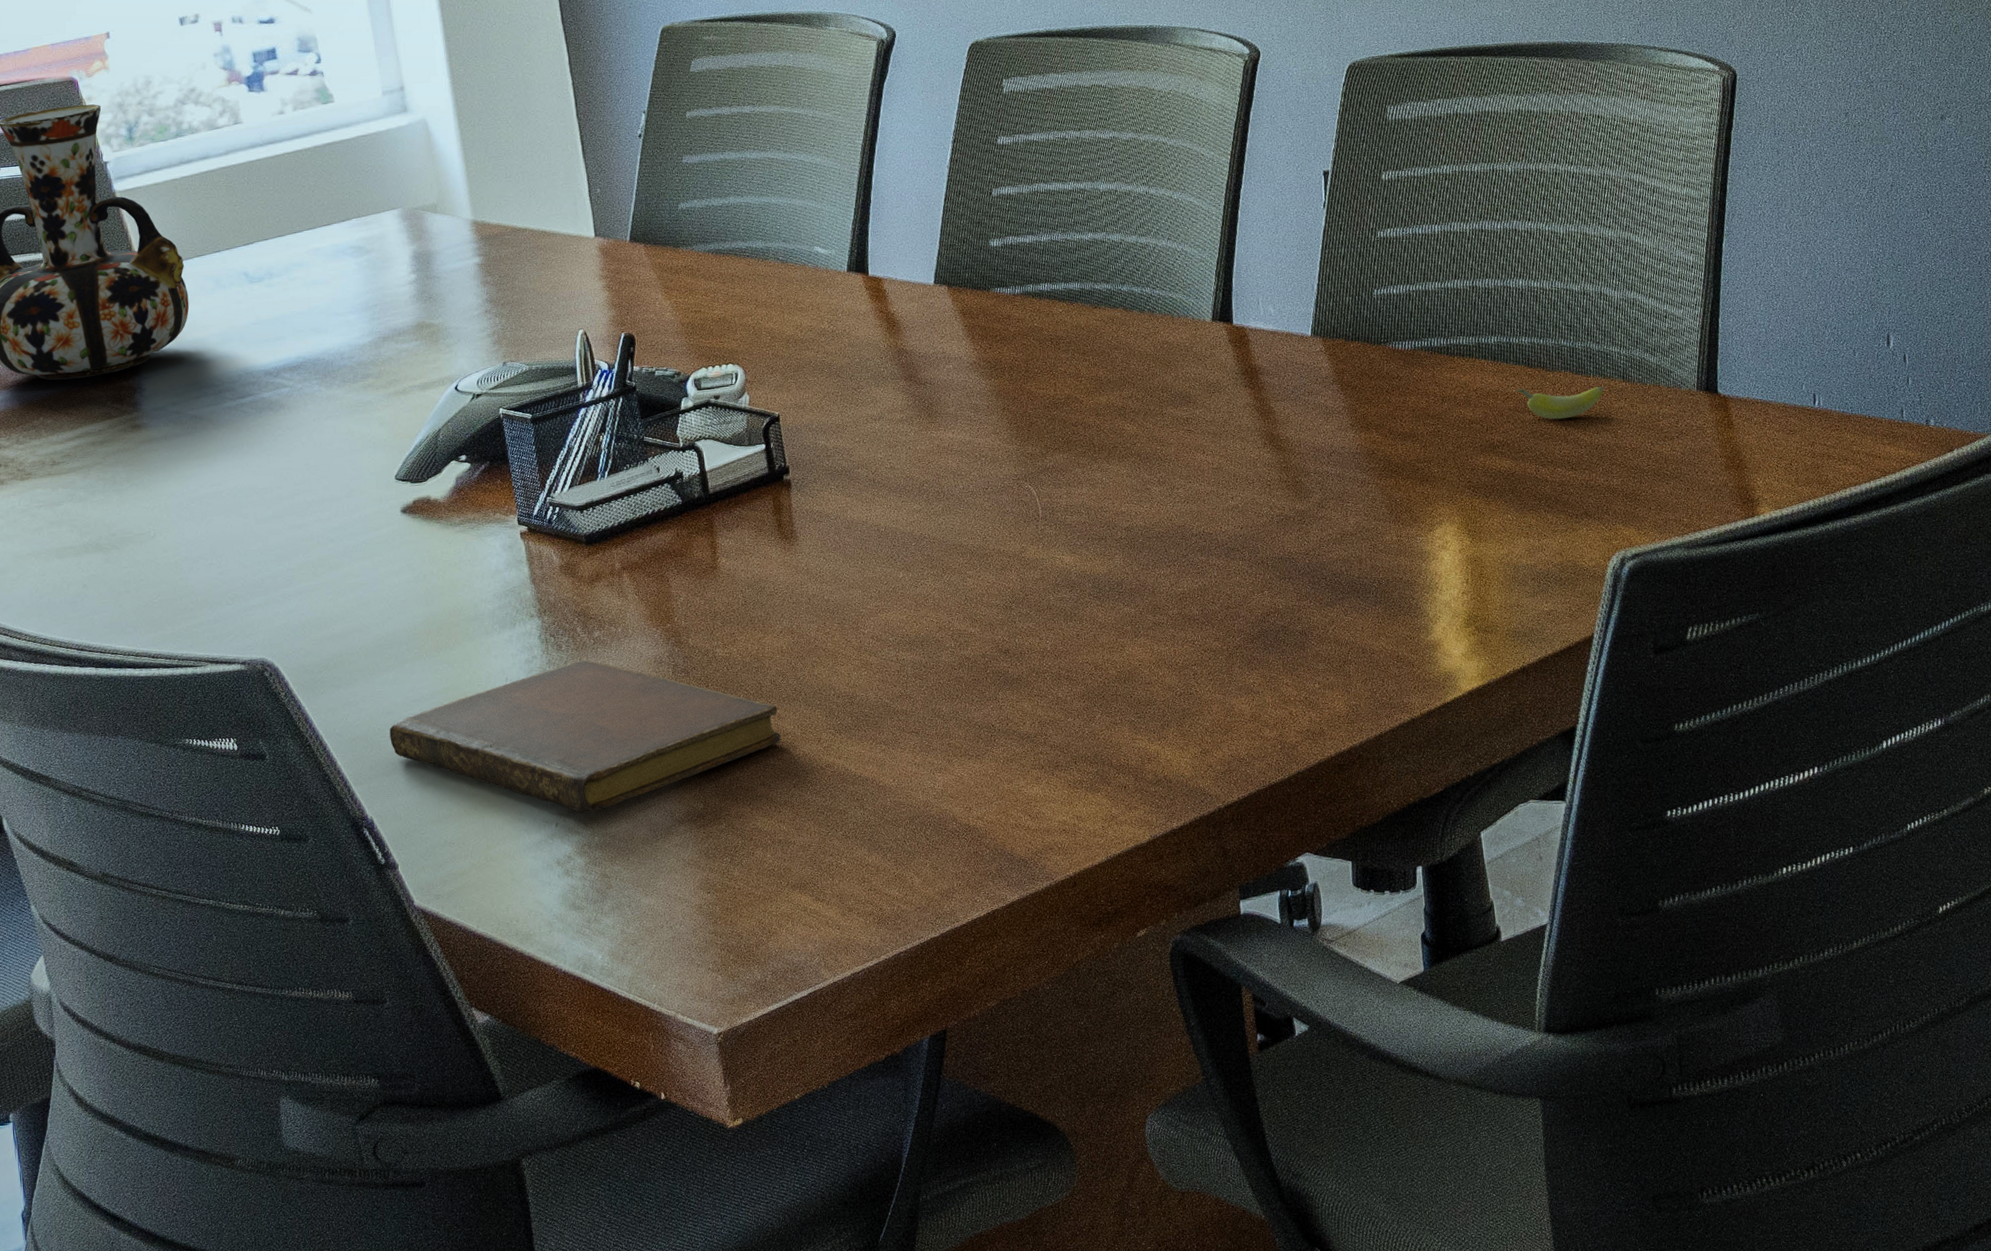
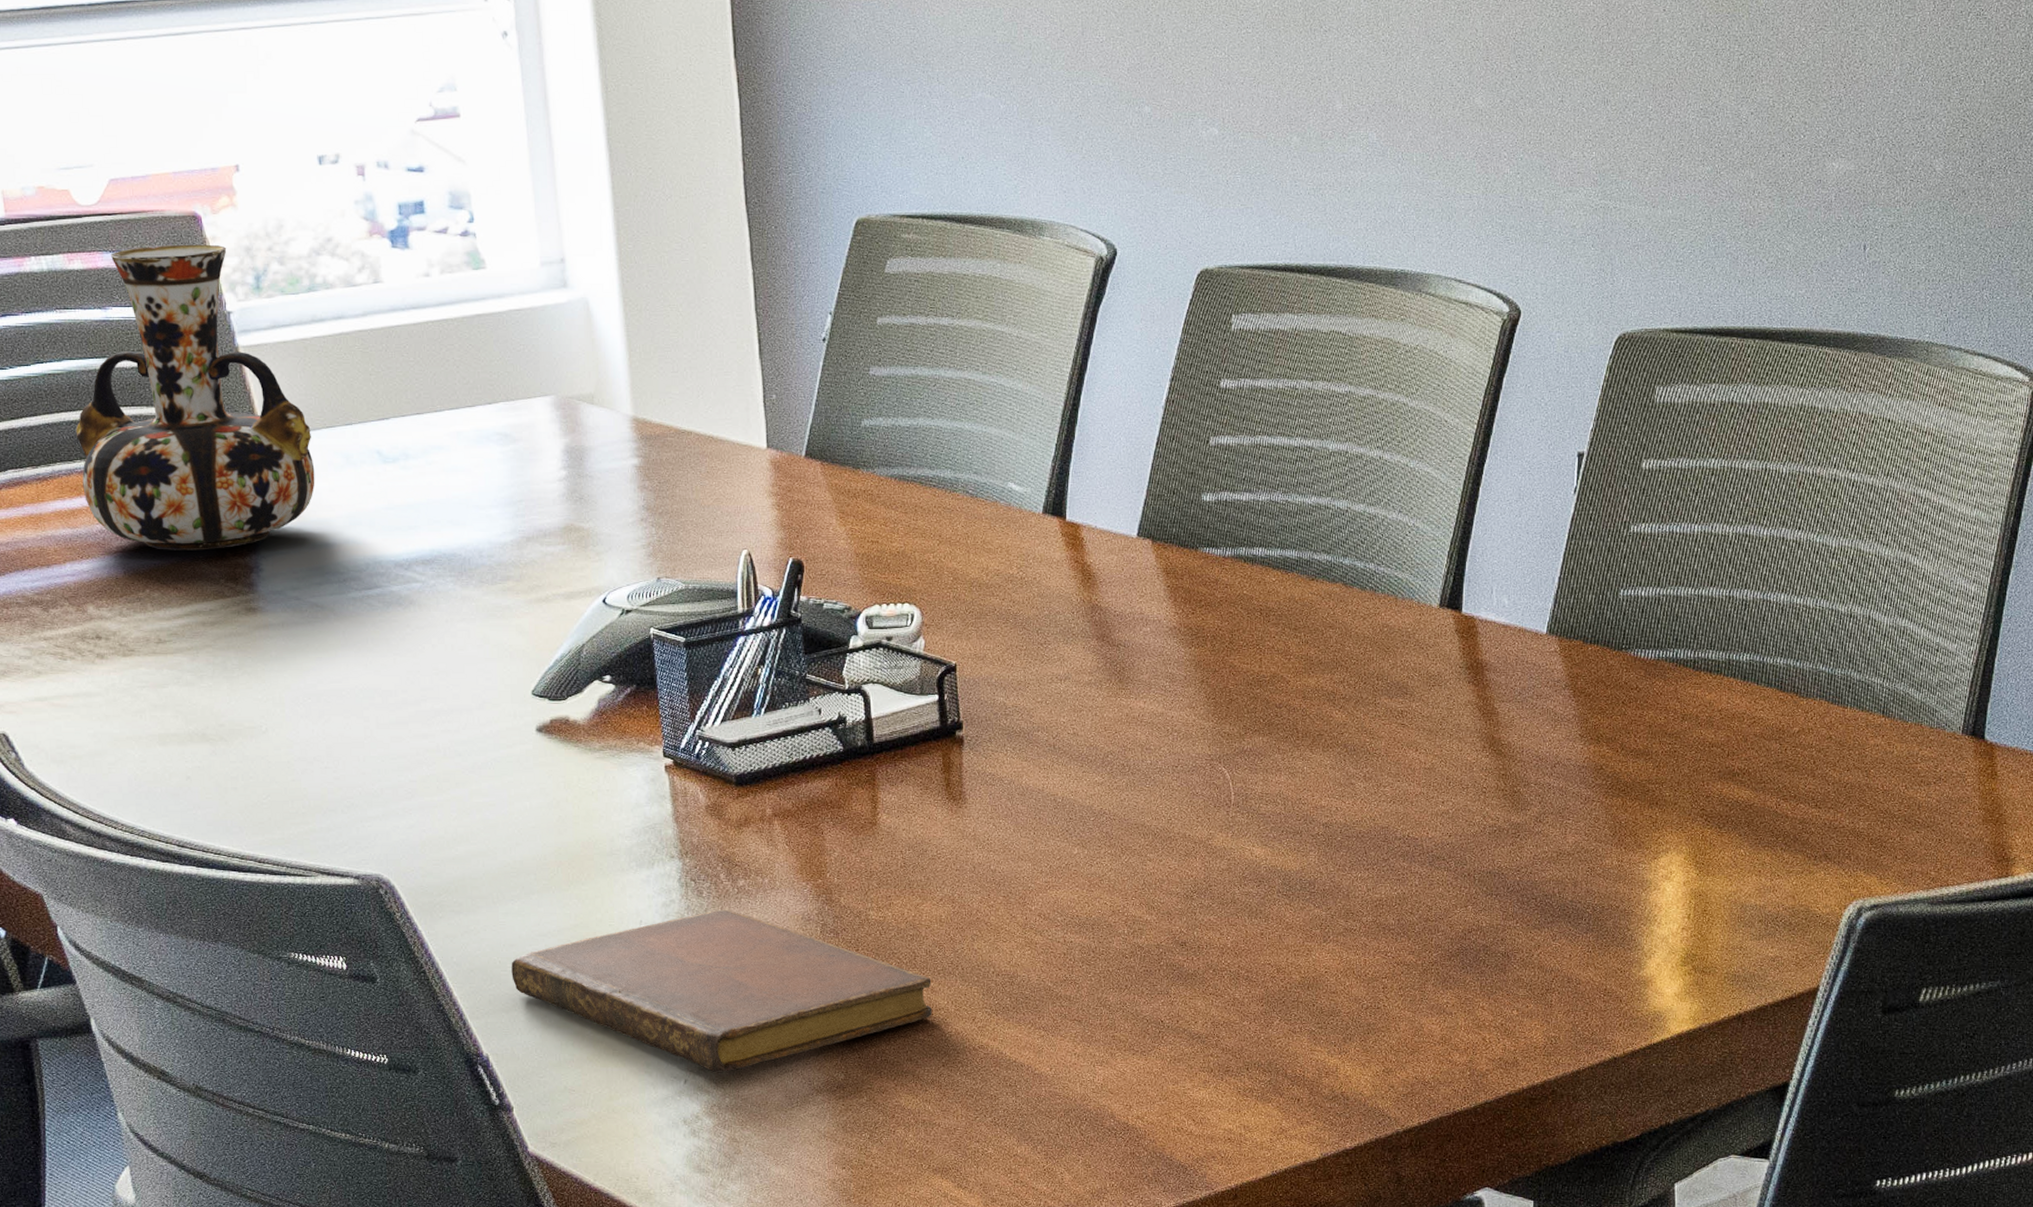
fruit: present [1515,386,1604,420] -> none [1764,713,1860,751]

